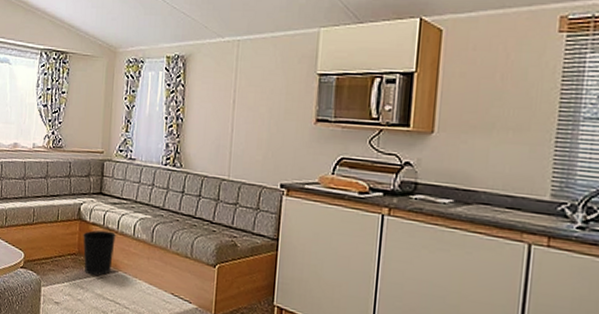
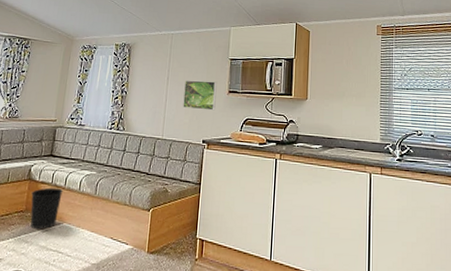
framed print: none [254,103,301,146] -> present [183,80,217,111]

